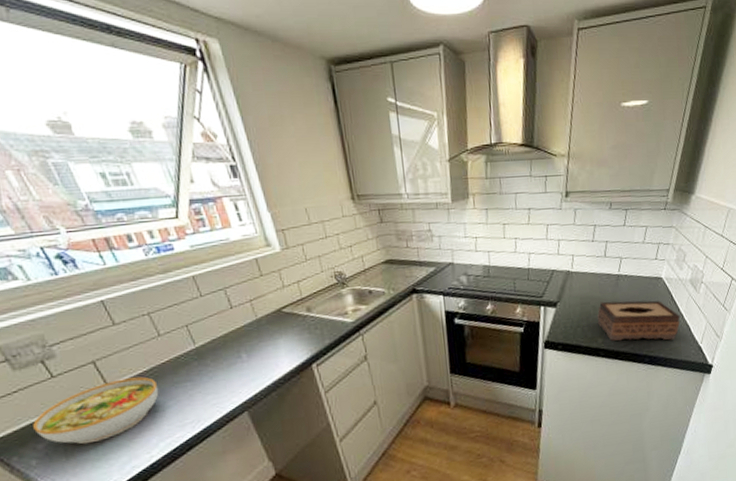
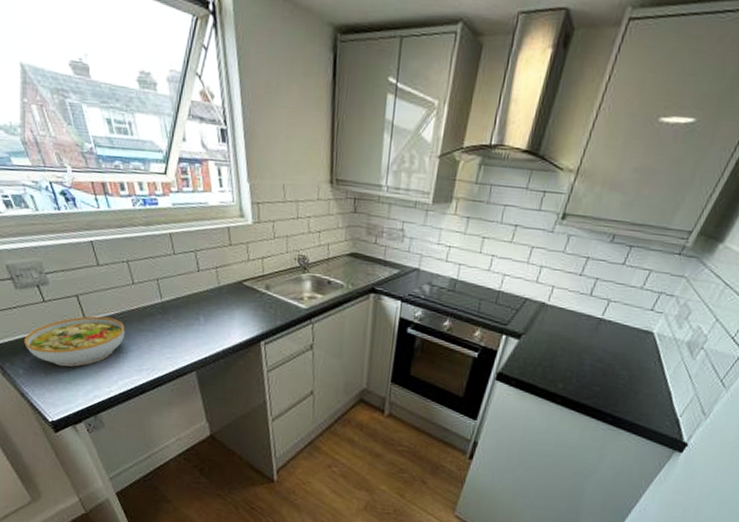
tissue box: present [597,300,680,341] -> none [563,344,663,405]

